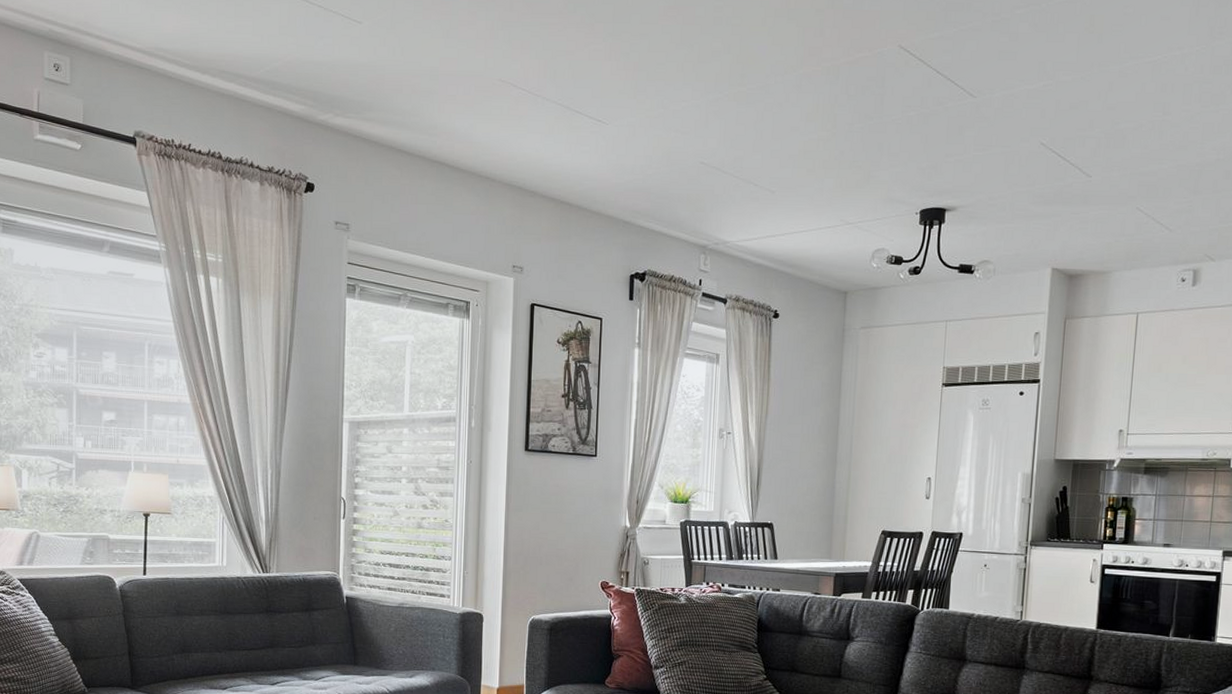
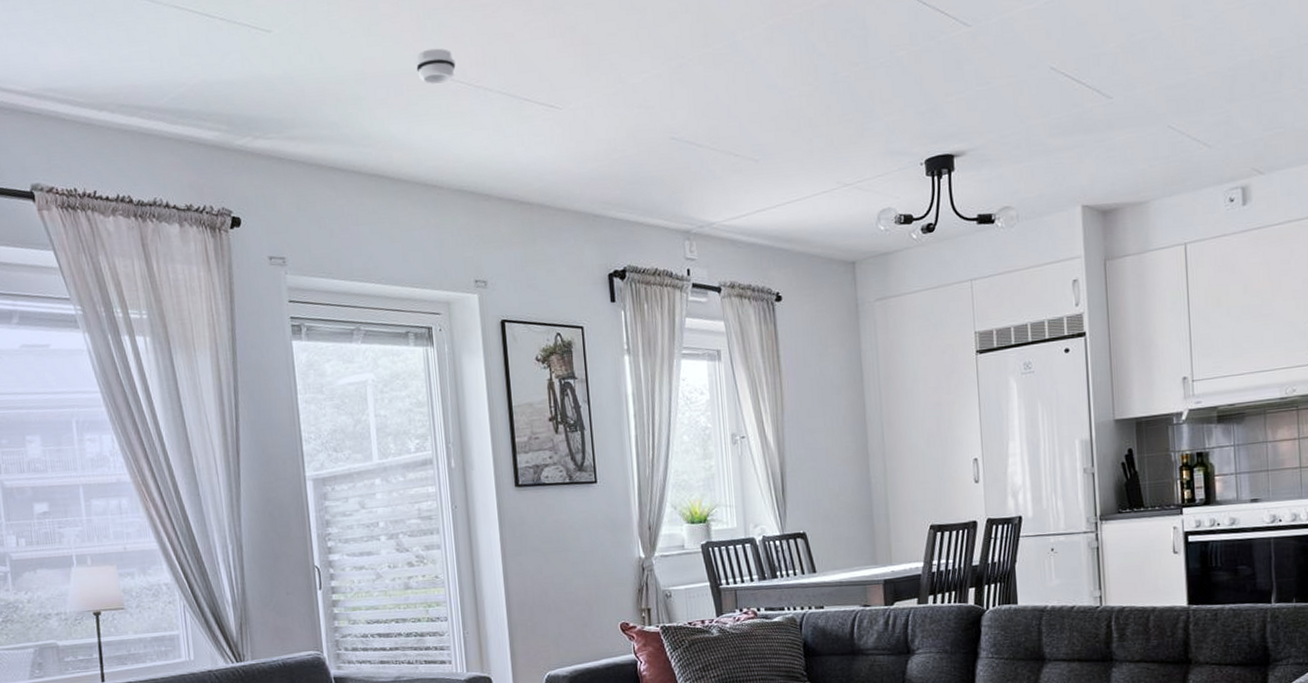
smoke detector: none [484,56,520,89] -> present [415,48,456,85]

